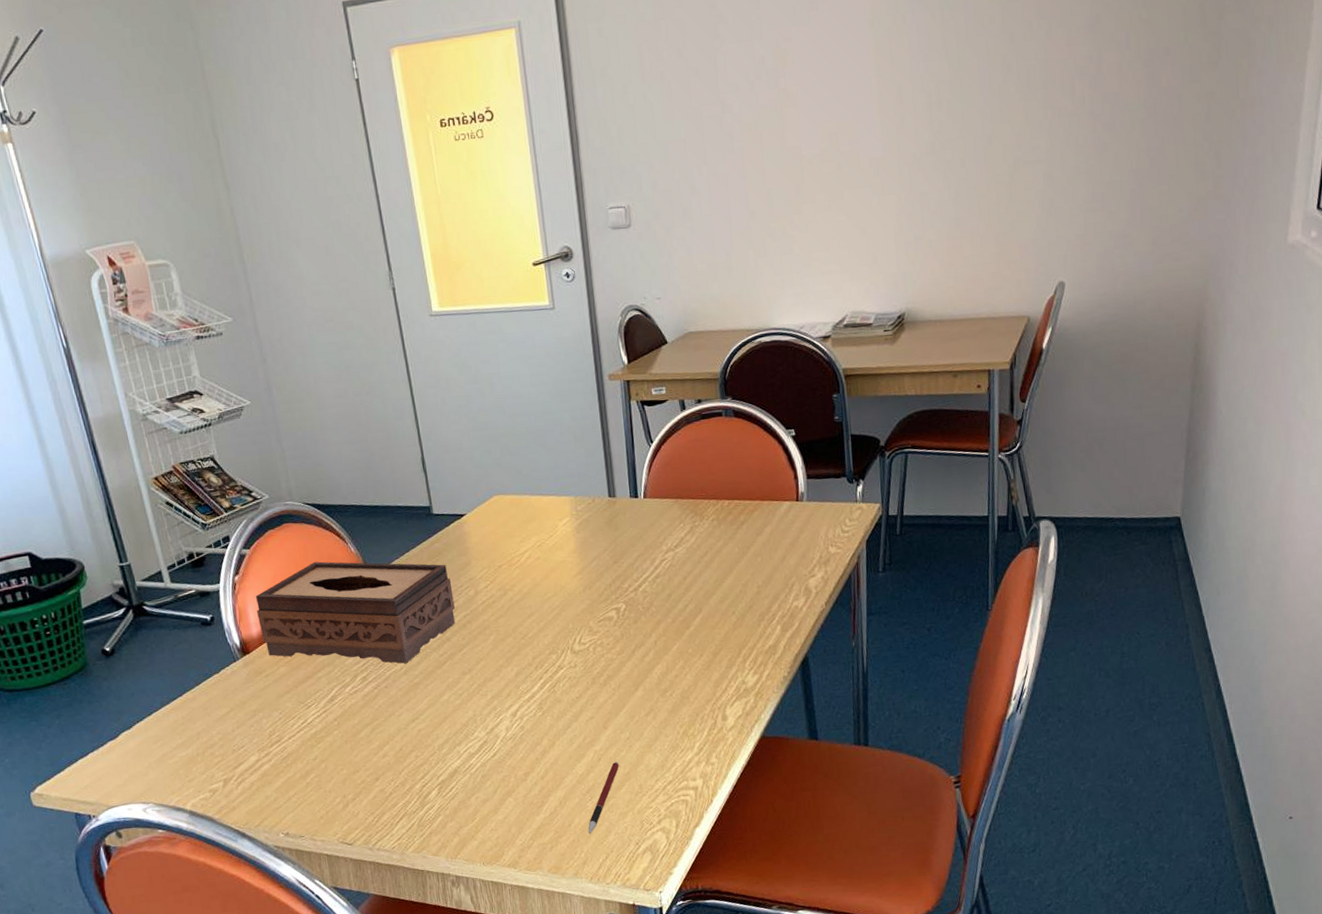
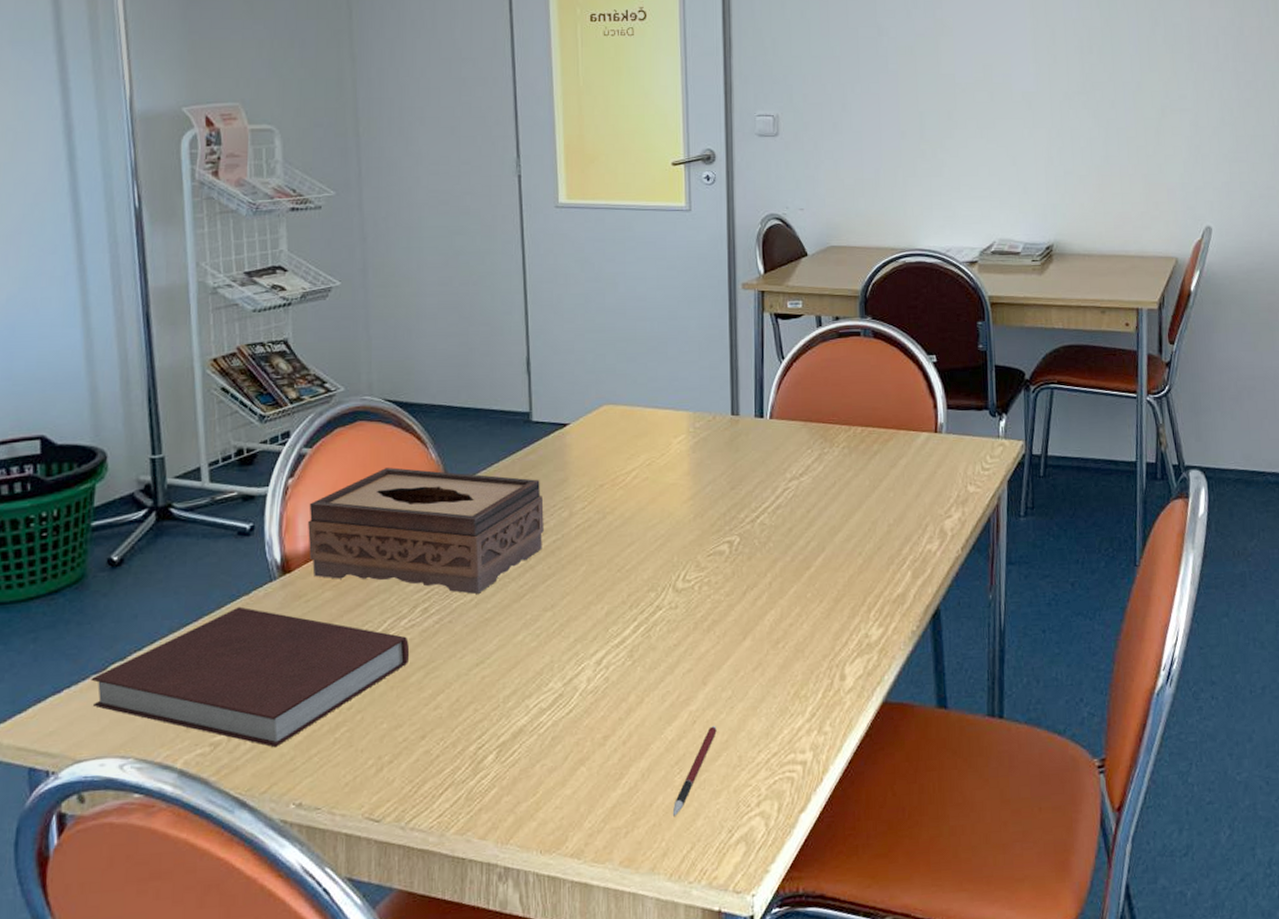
notebook: none [108,683,357,792] -> present [91,606,410,748]

